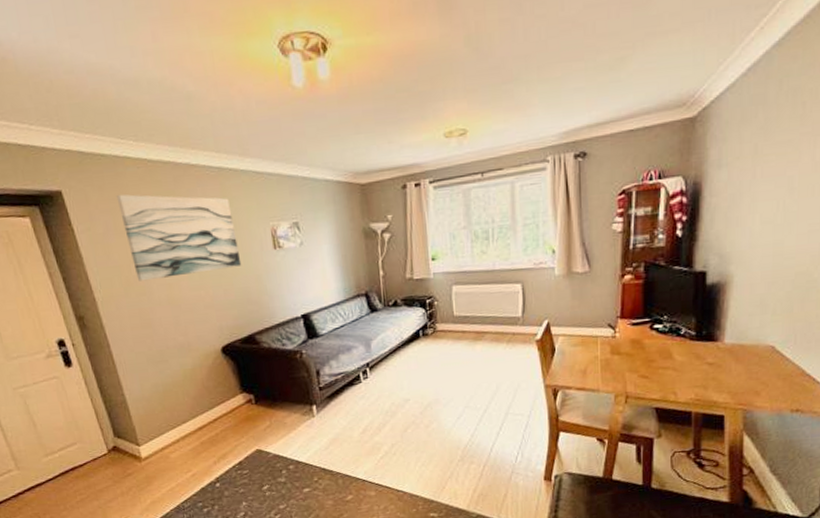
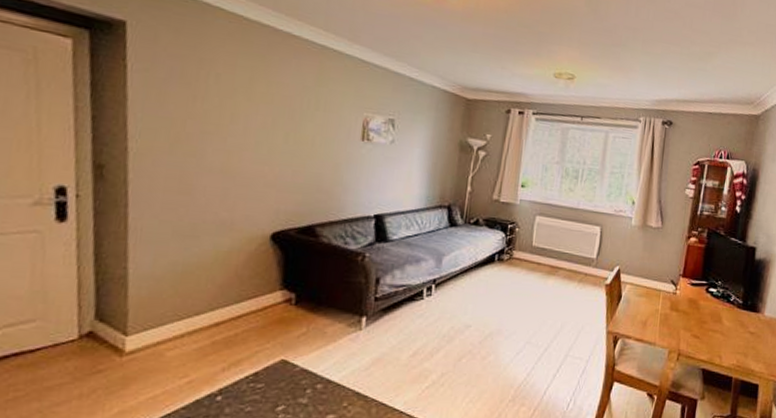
wall art: present [116,194,242,282] -> none [190,43,325,150]

